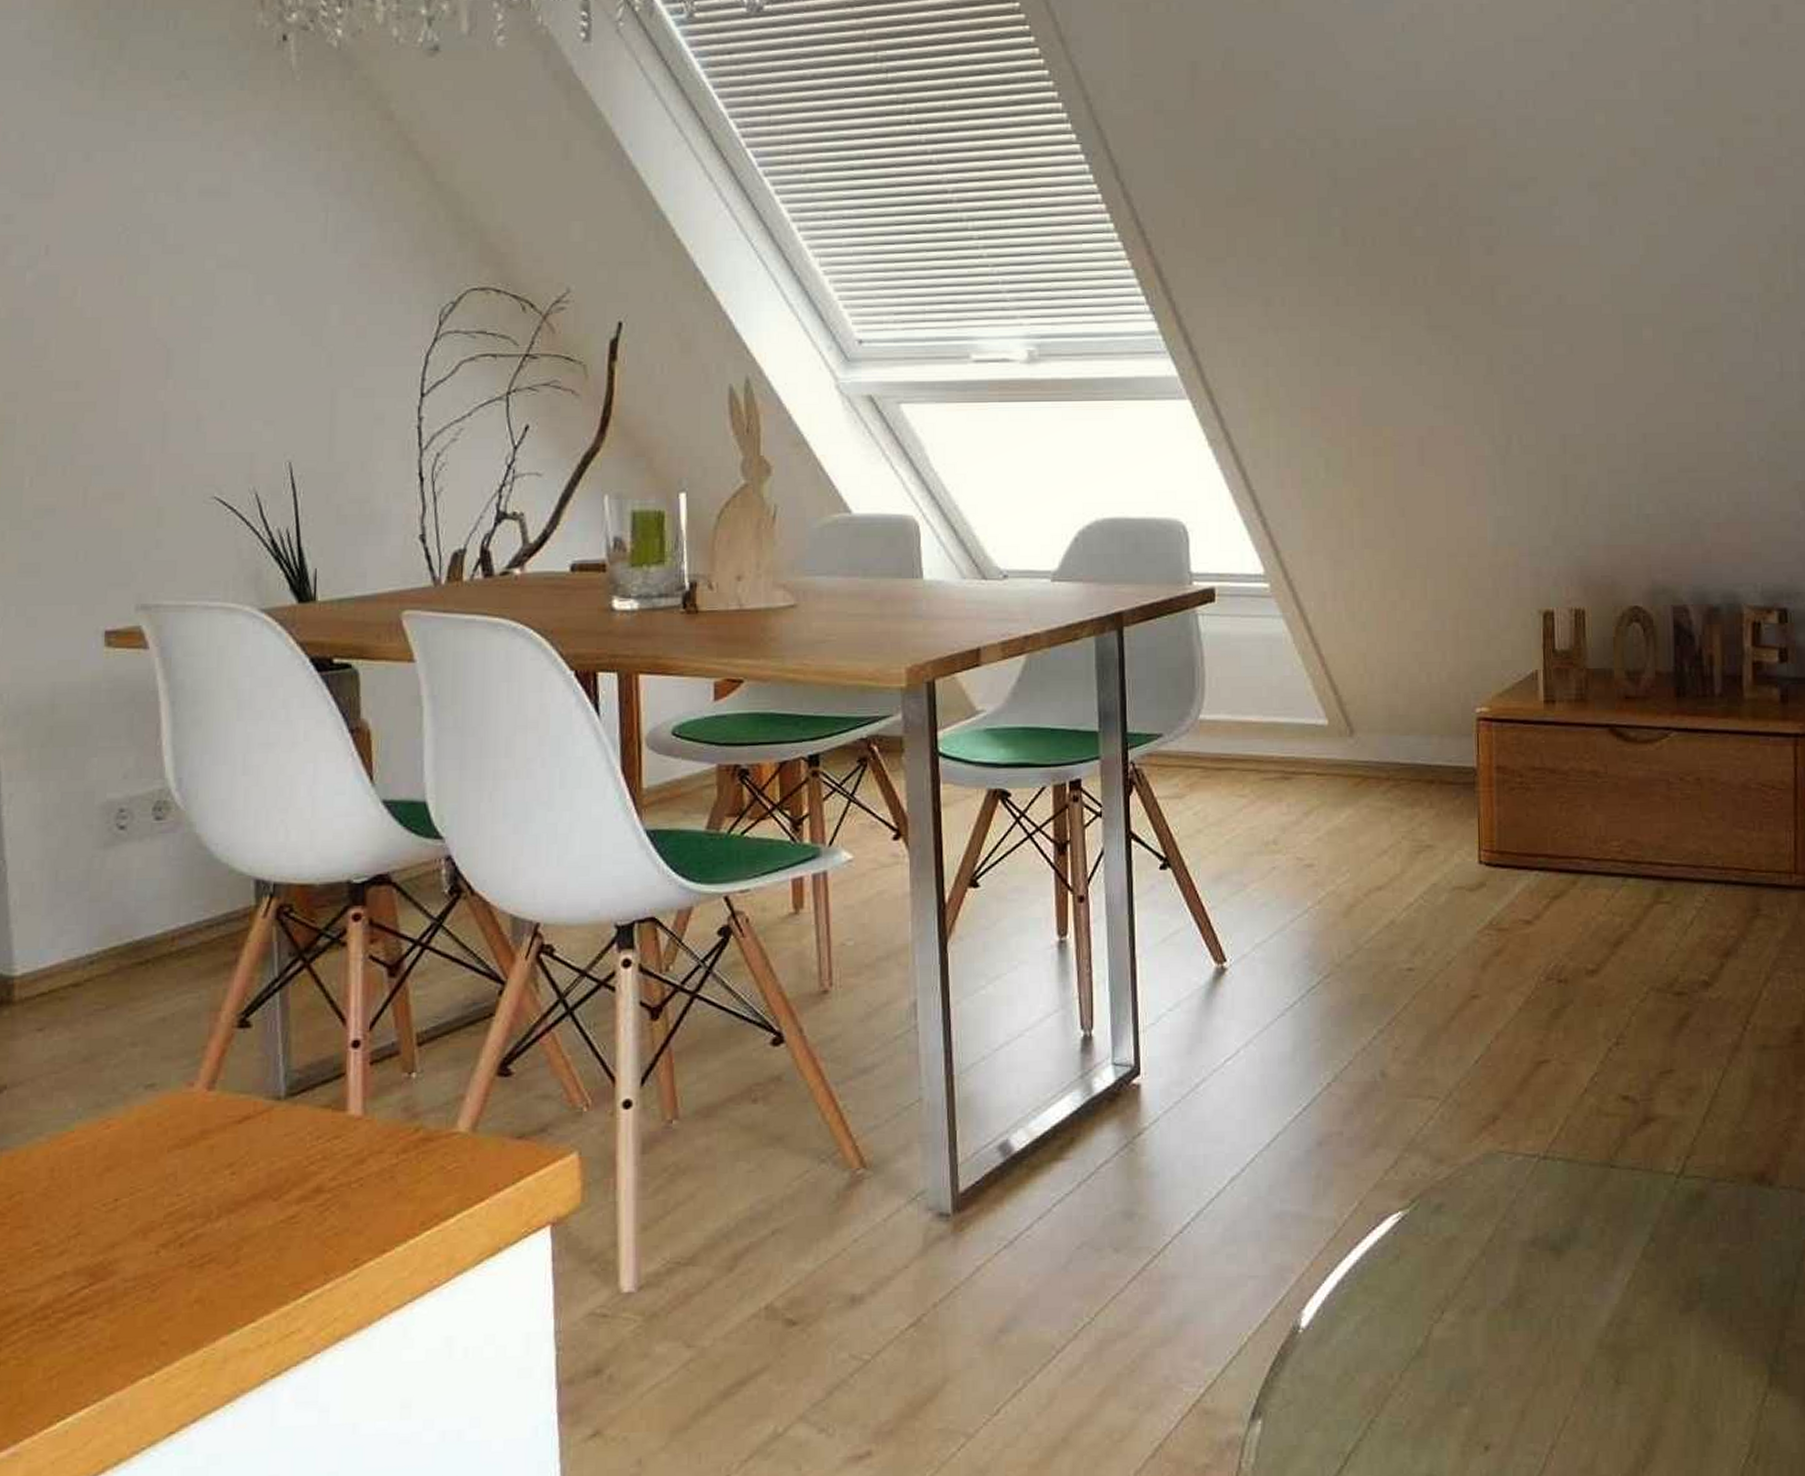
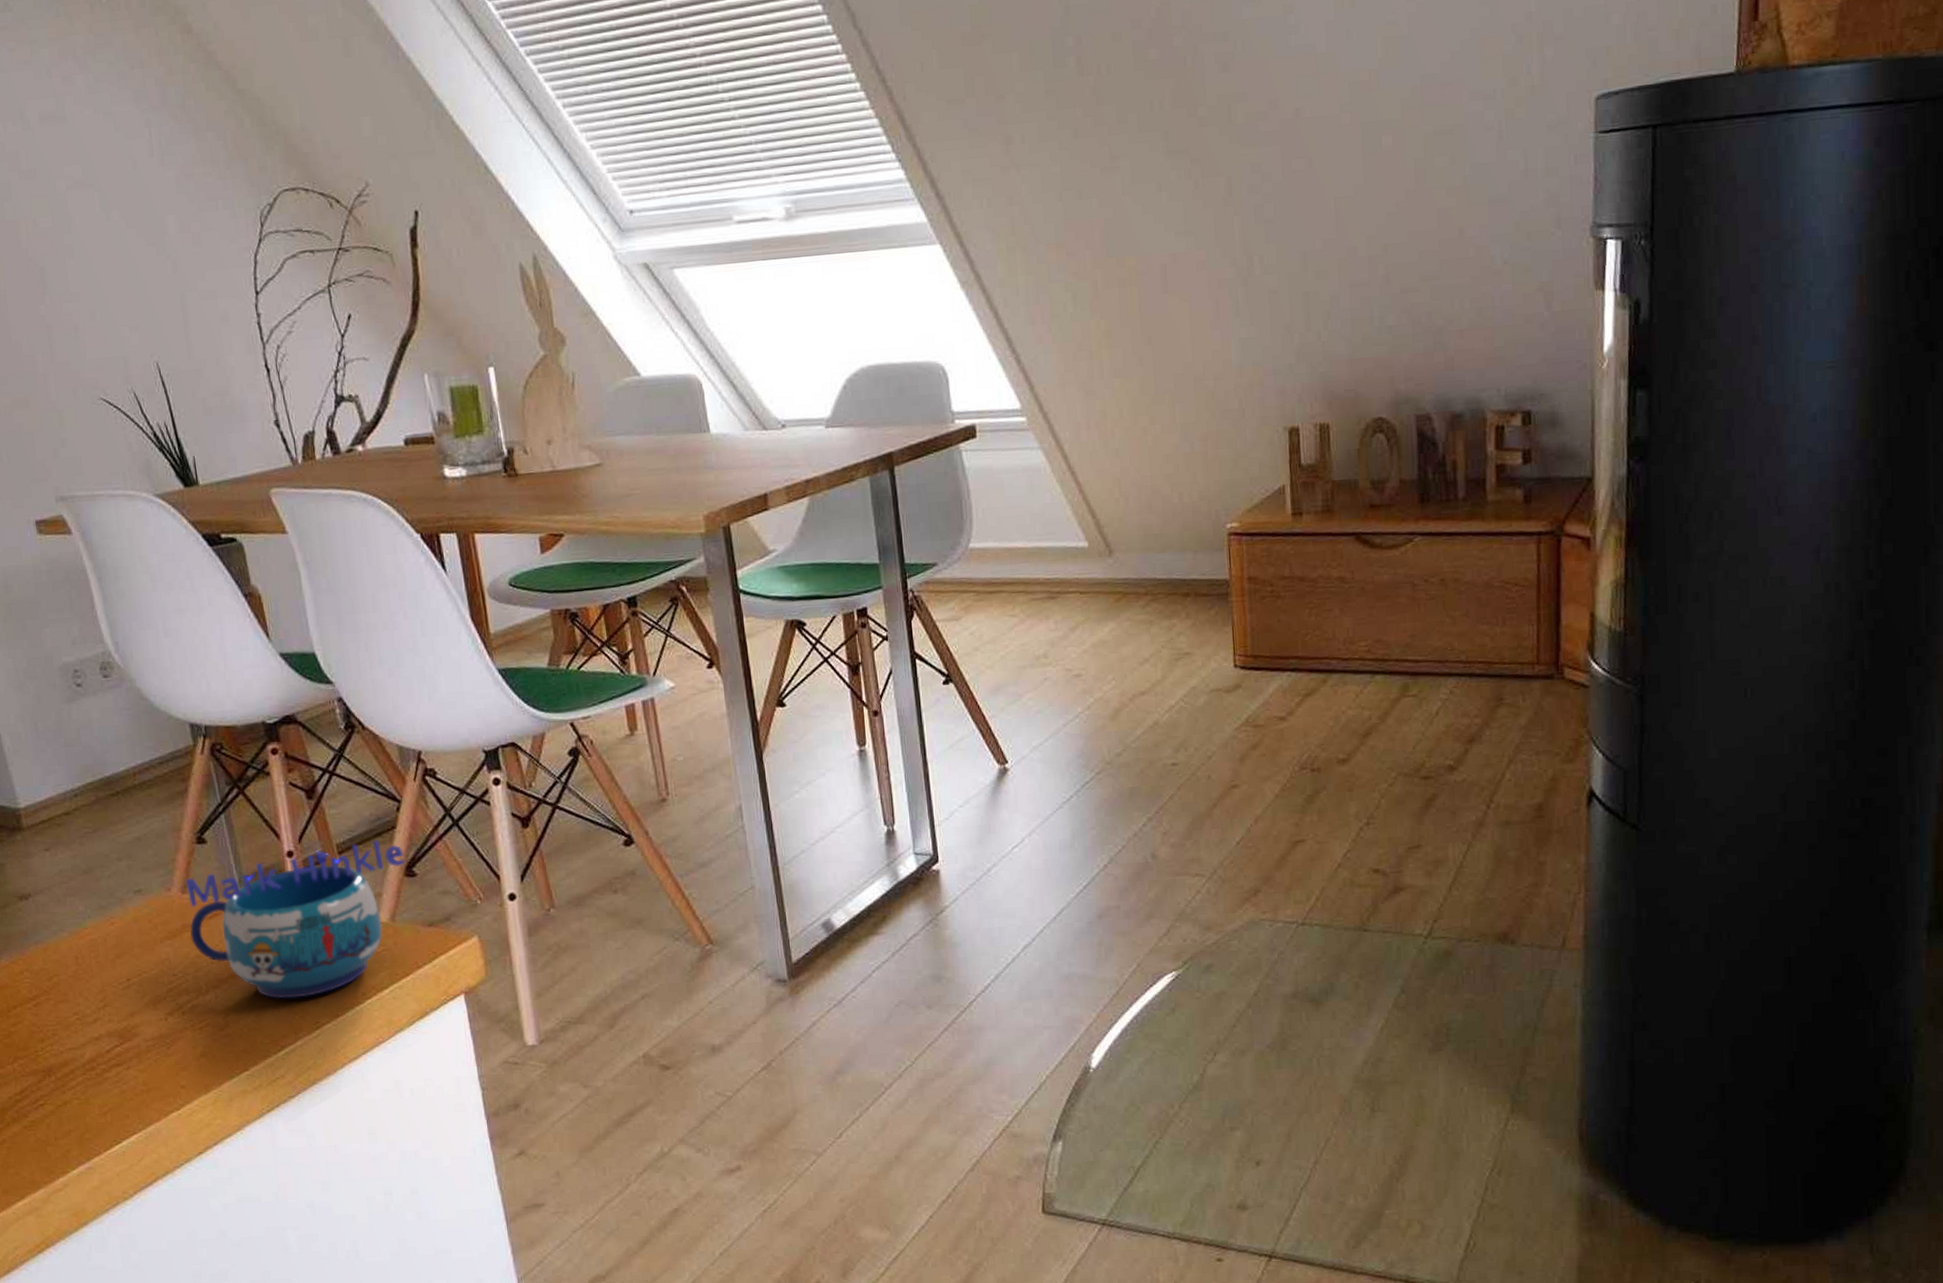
mug: none [208,1029,500,1229] -> present [185,840,405,999]

